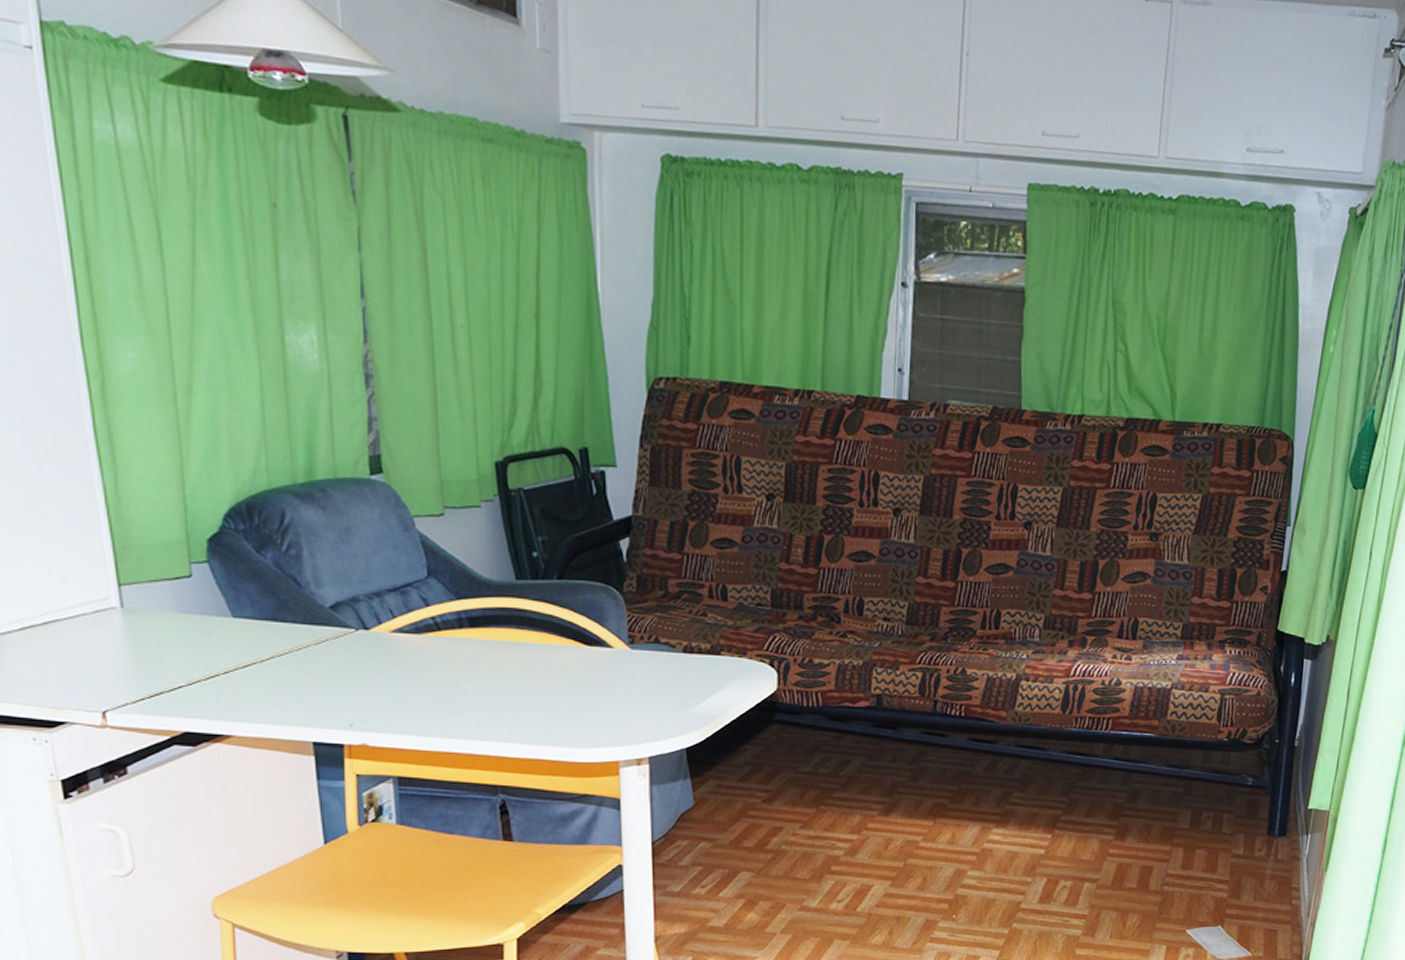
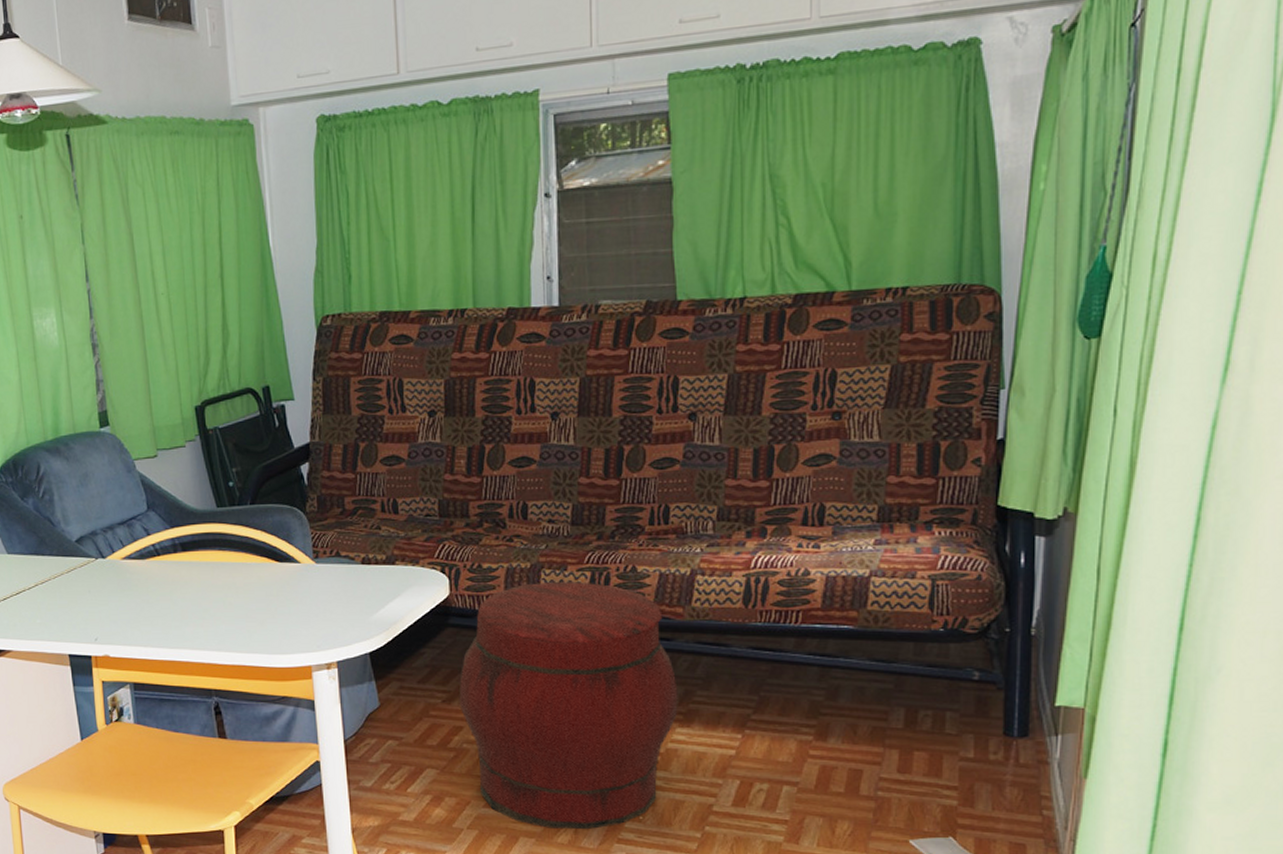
ottoman: none [781,681,997,931] -> present [460,582,678,830]

